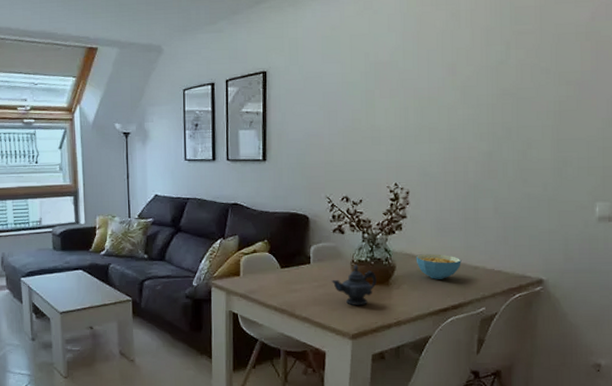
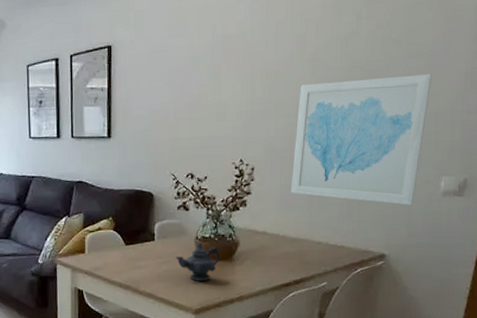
cereal bowl: present [415,254,462,279] -> none [259,230,305,255]
wall art: none [446,102,581,231] -> present [291,74,432,206]

